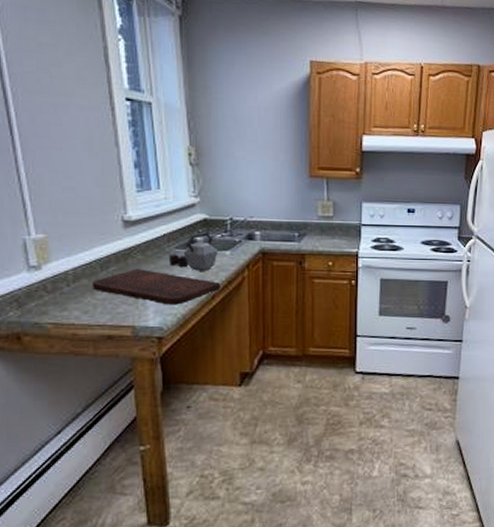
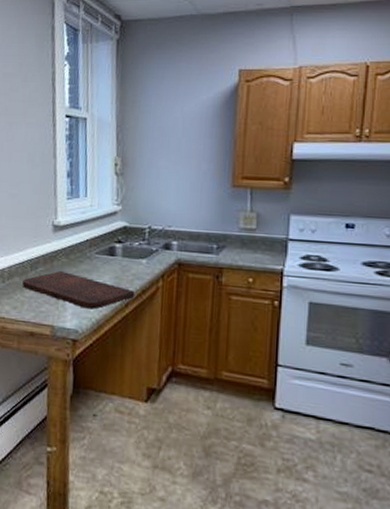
kettle: present [168,232,218,271] -> none [88,239,135,278]

